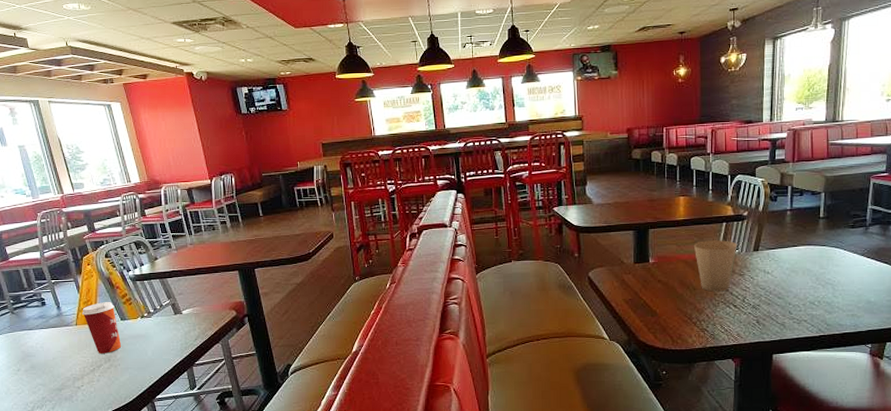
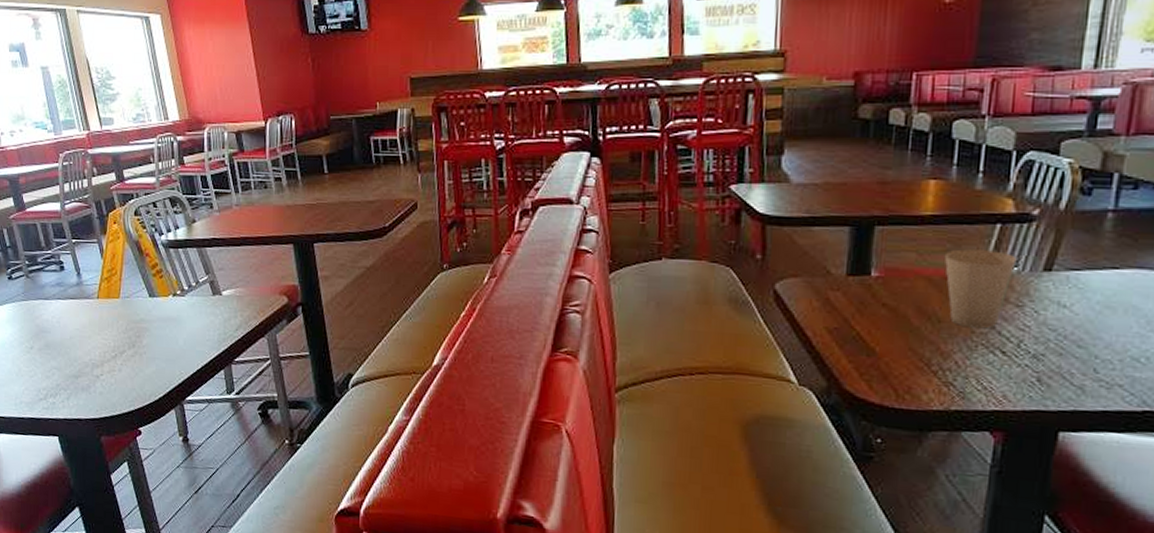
paper cup: present [82,302,121,354] -> none [105,272,148,337]

